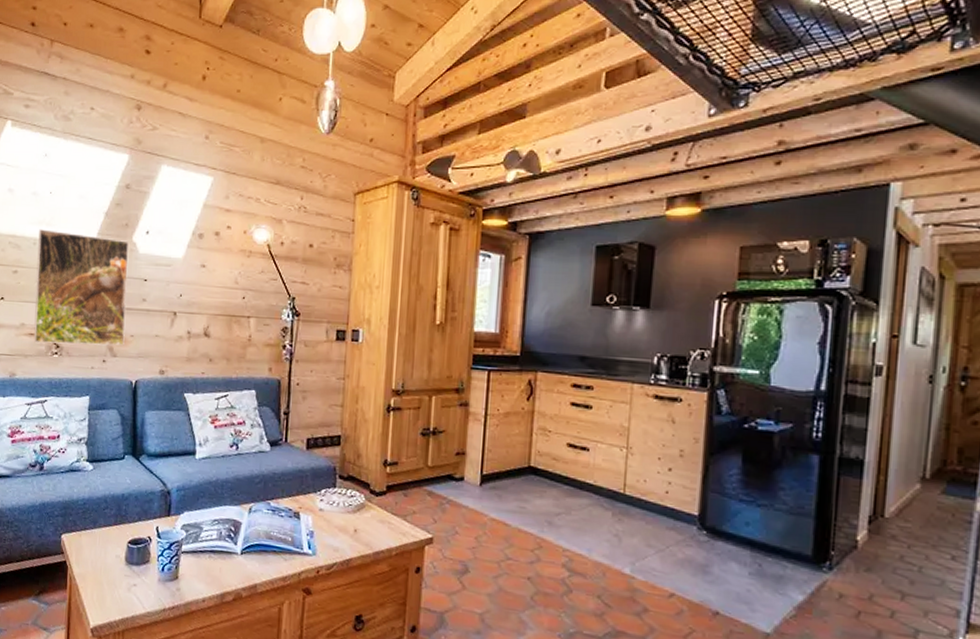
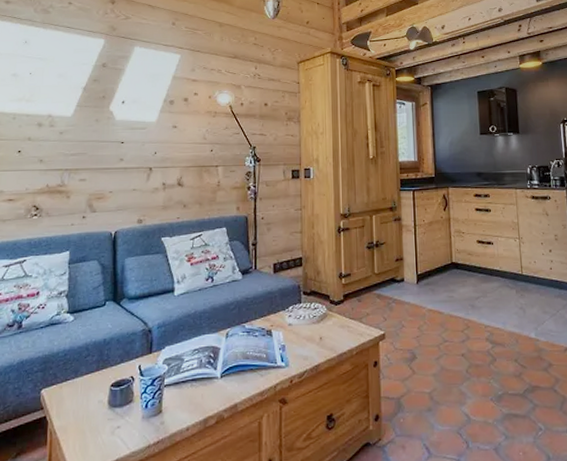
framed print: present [34,229,130,346] -> none [12,105,107,208]

